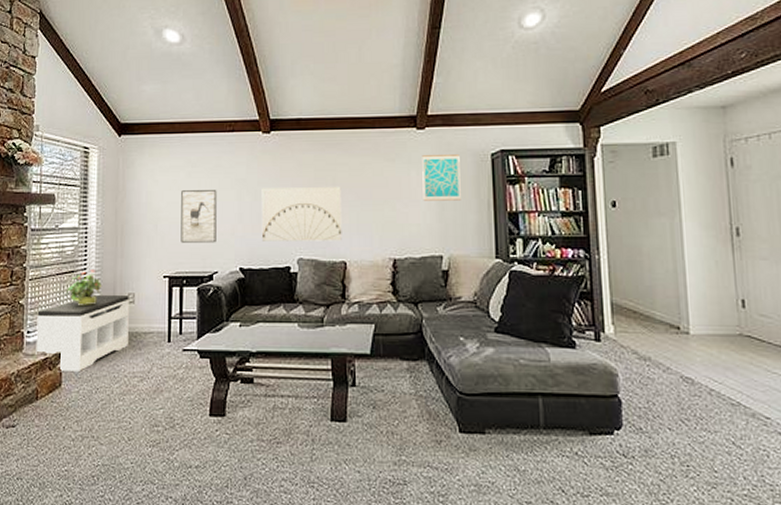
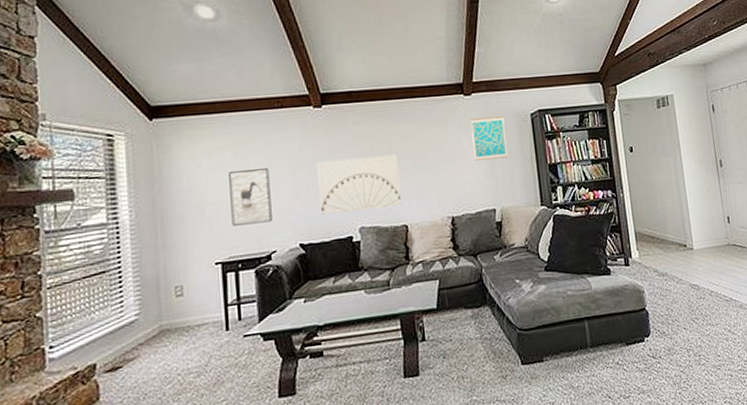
bench: present [36,295,129,371] -> none [61,289,179,383]
potted plant: present [65,270,103,305] -> none [96,266,143,308]

